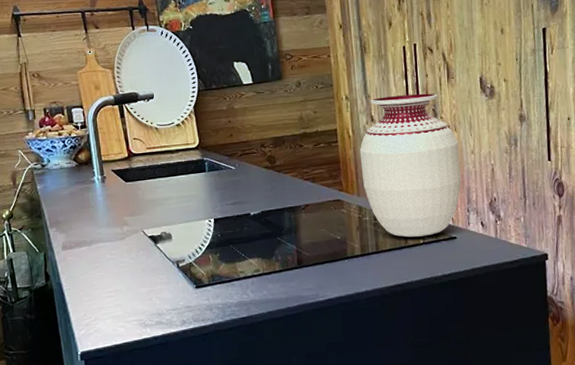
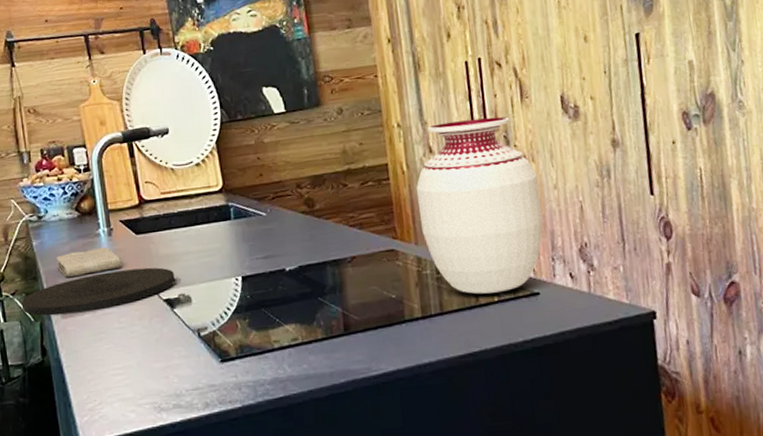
plate: none [27,209,158,248] -> present [21,267,175,316]
washcloth: none [57,192,114,217] -> present [56,247,123,278]

